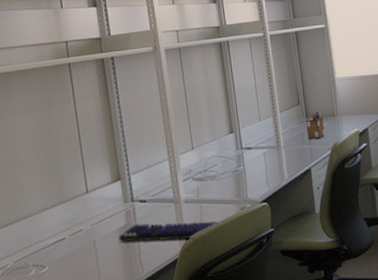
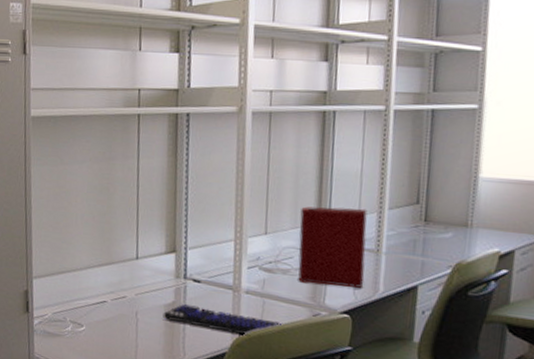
binder: none [216,115,273,184] -> present [298,206,367,288]
desk organizer: present [306,111,325,139] -> none [421,216,450,251]

